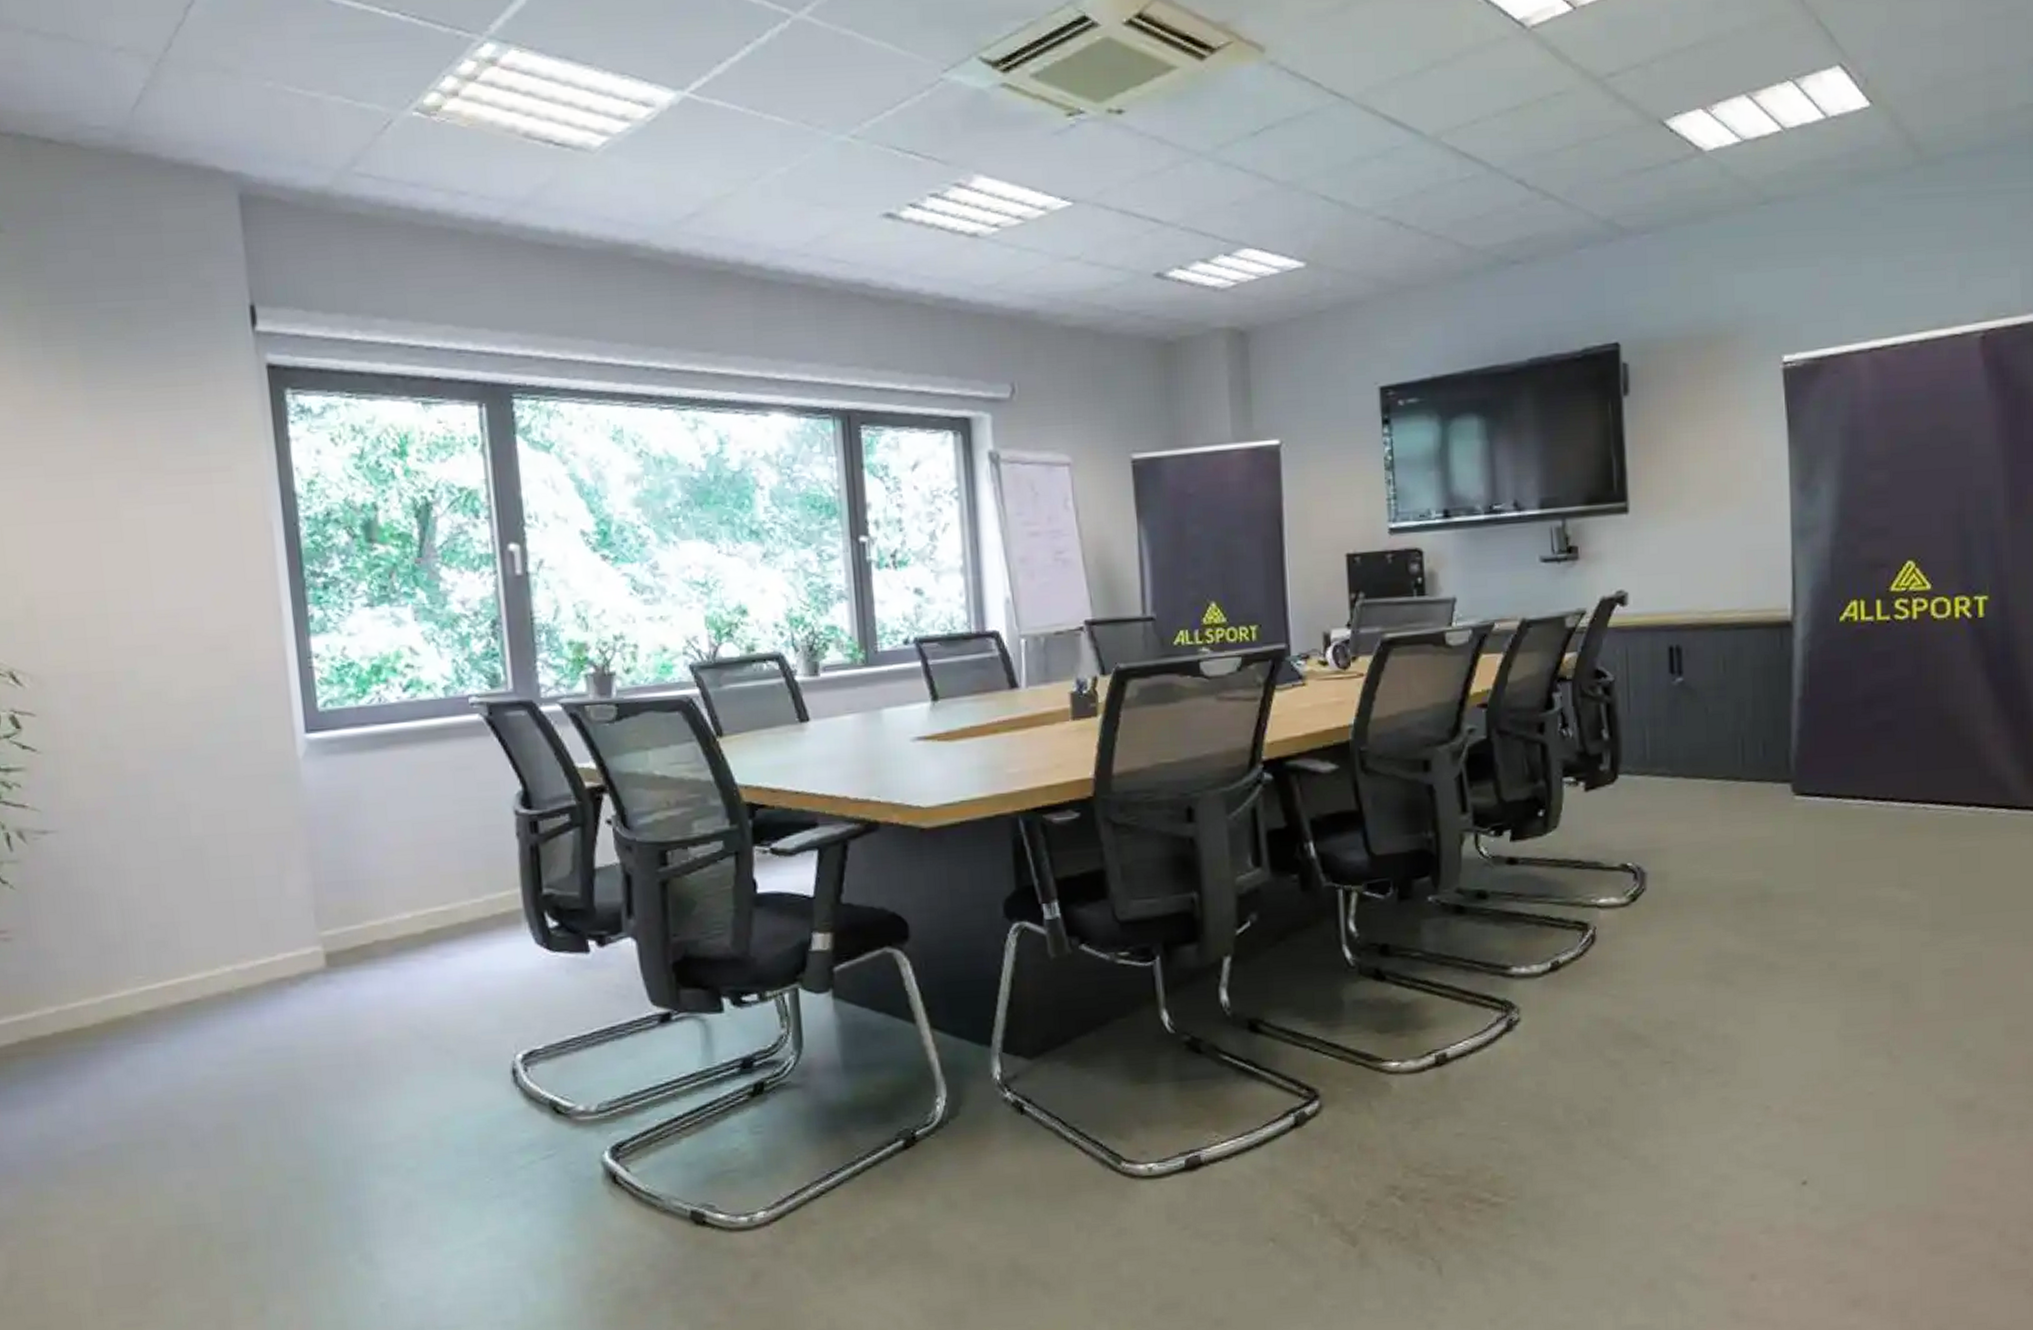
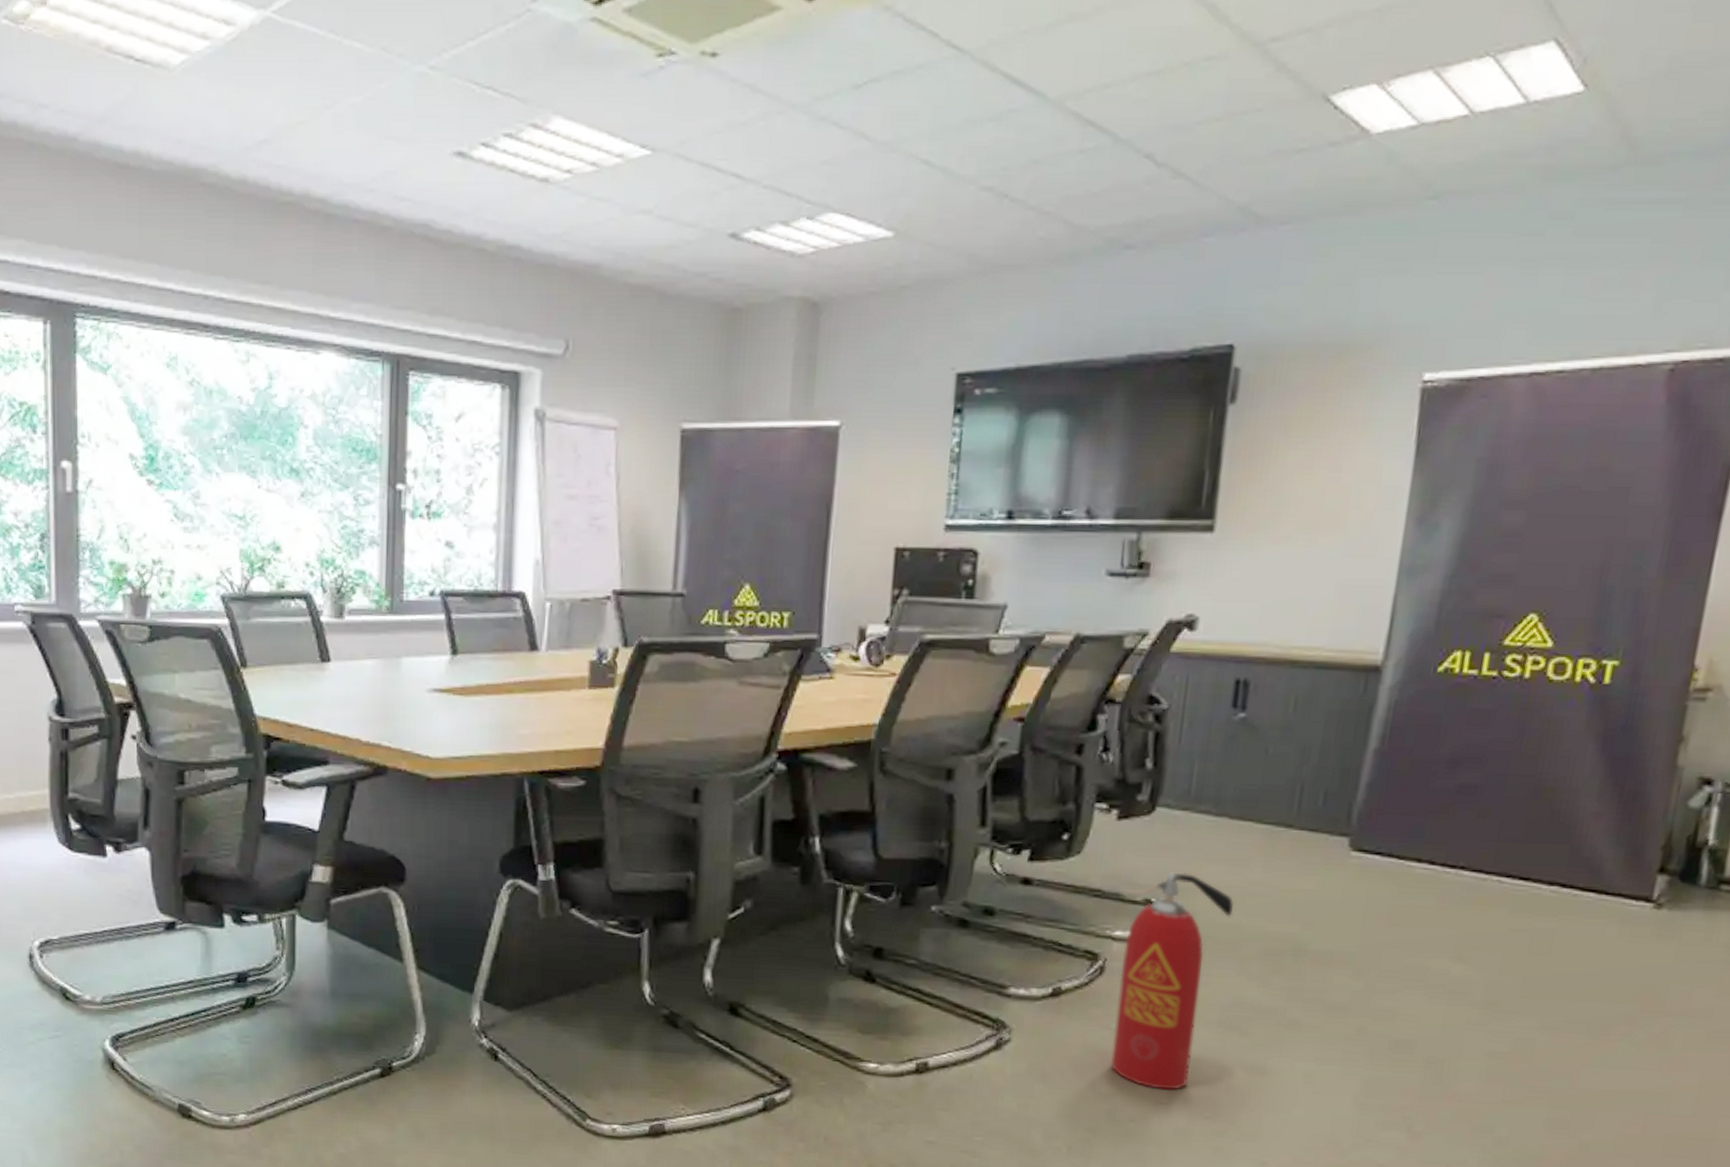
fire extinguisher: none [1599,834,1702,1049] -> present [1110,872,1235,1090]

